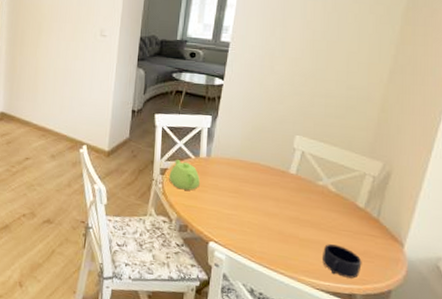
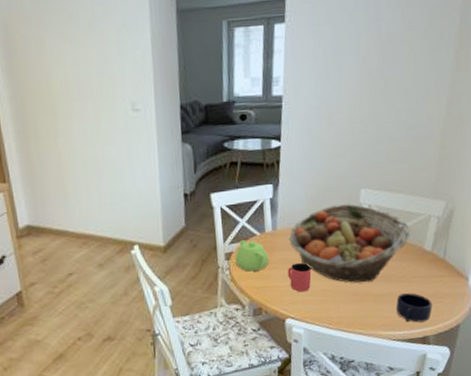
cup: none [216,190,239,220] -> present [288,262,312,292]
fruit basket: none [220,145,344,225] -> present [288,204,411,283]

